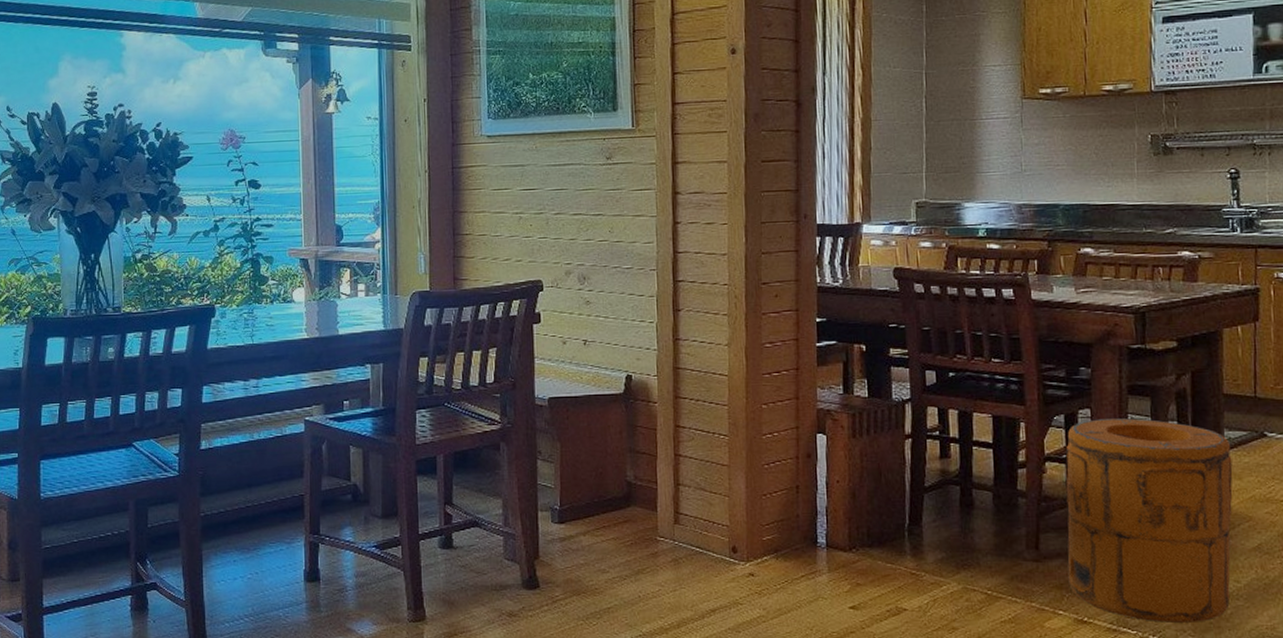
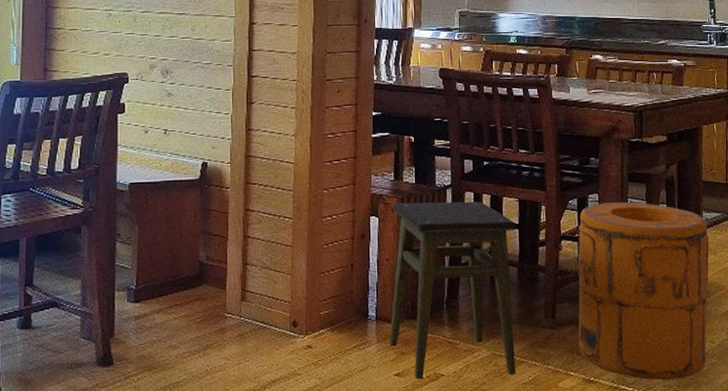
stool: none [842,417,993,613] -> present [390,201,516,379]

